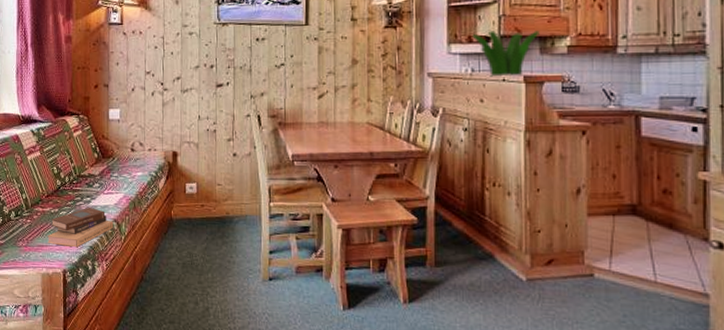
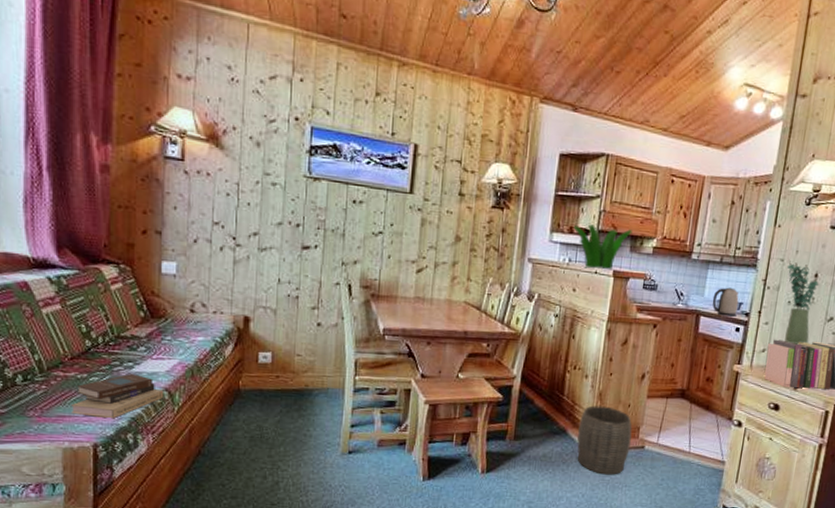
woven basket: none [508,226,577,309] -> present [577,405,632,475]
kettle: none [653,81,690,114] -> present [712,287,739,317]

